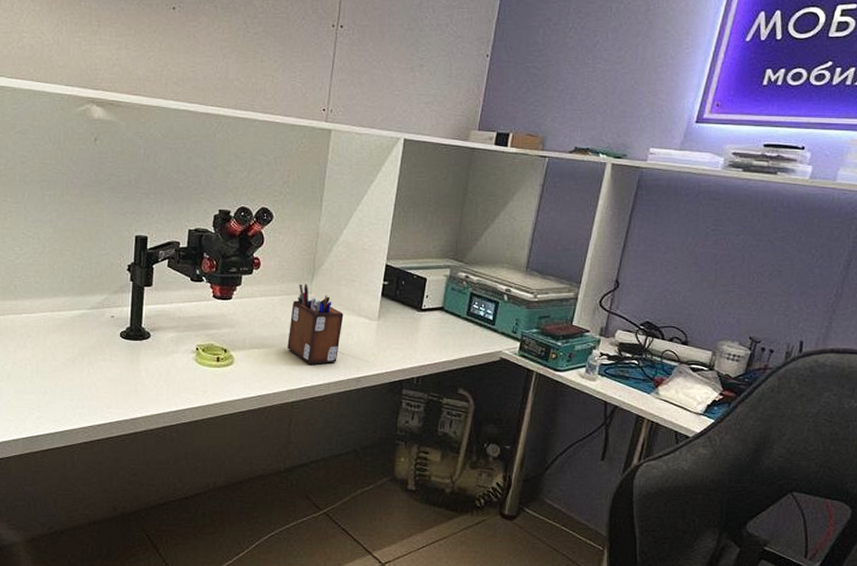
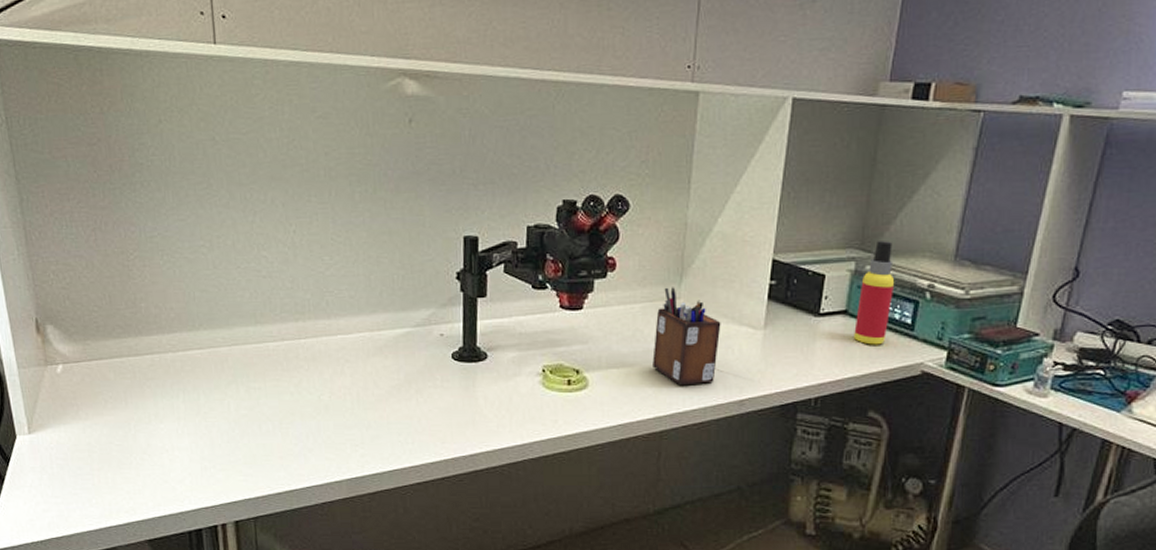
spray bottle: none [448,253,481,336] -> present [854,241,895,345]

